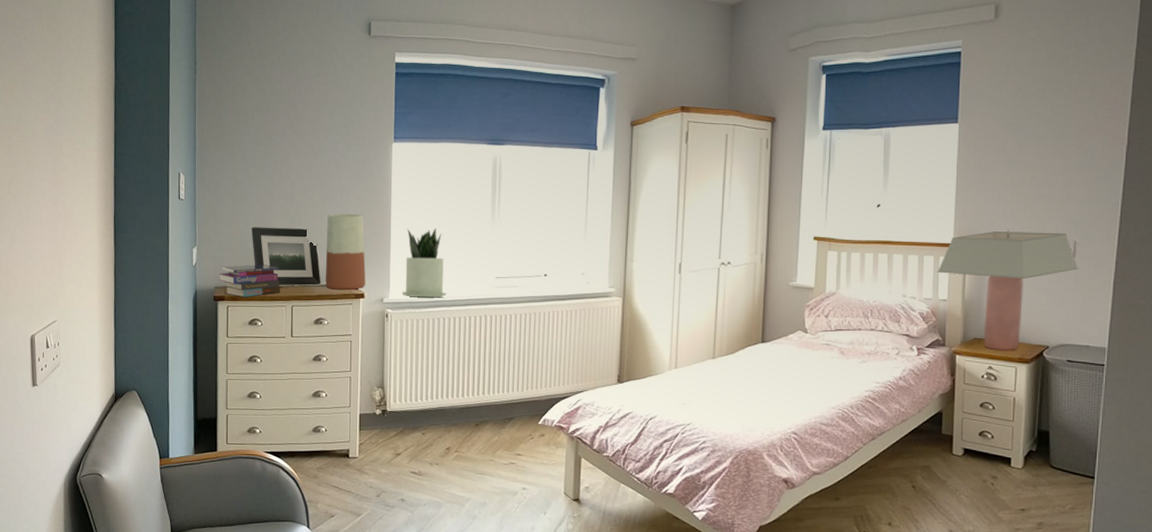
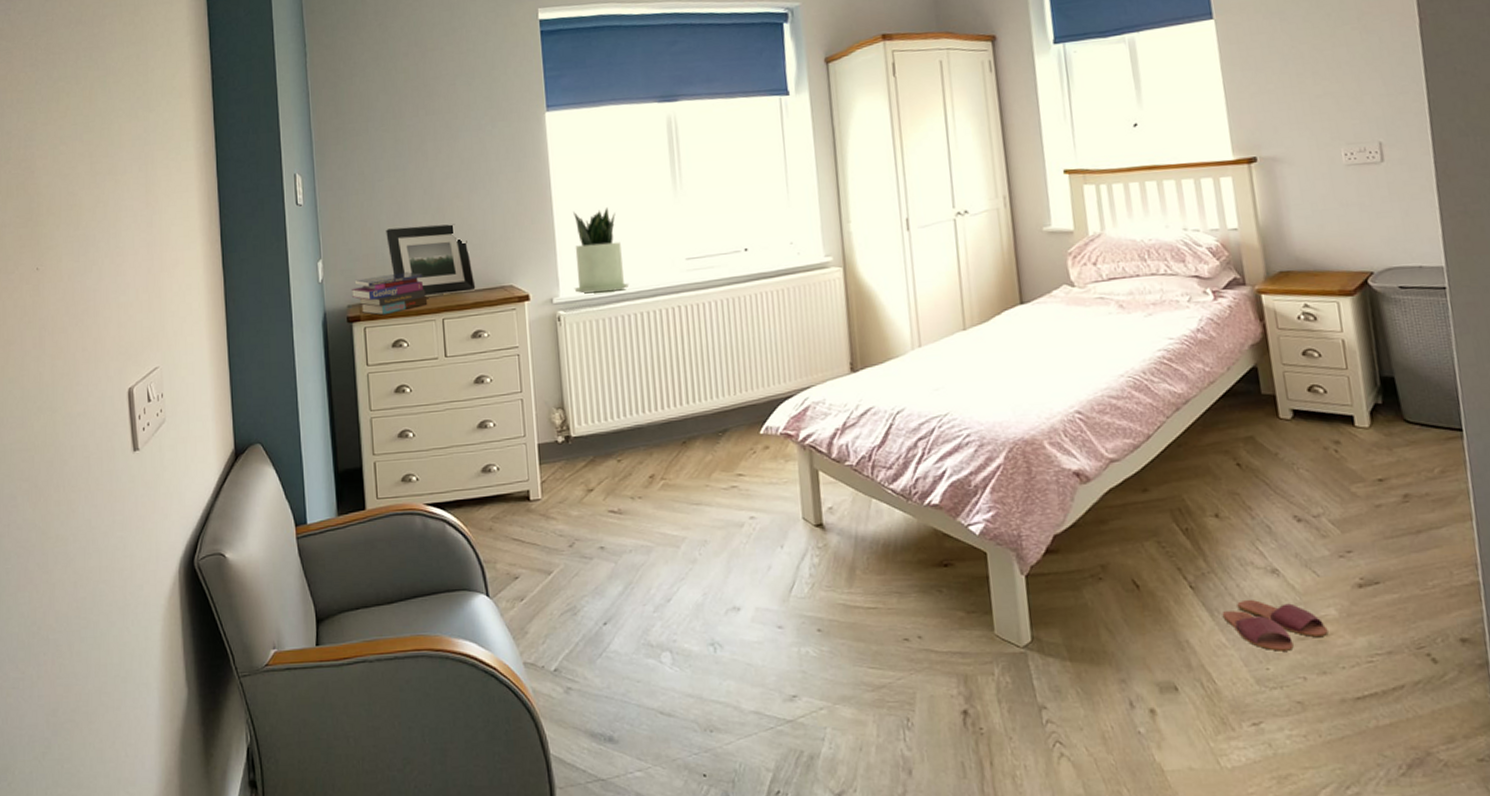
vase: present [326,214,366,291] -> none [476,200,529,295]
table lamp: present [936,229,1079,351] -> none [1219,134,1392,284]

